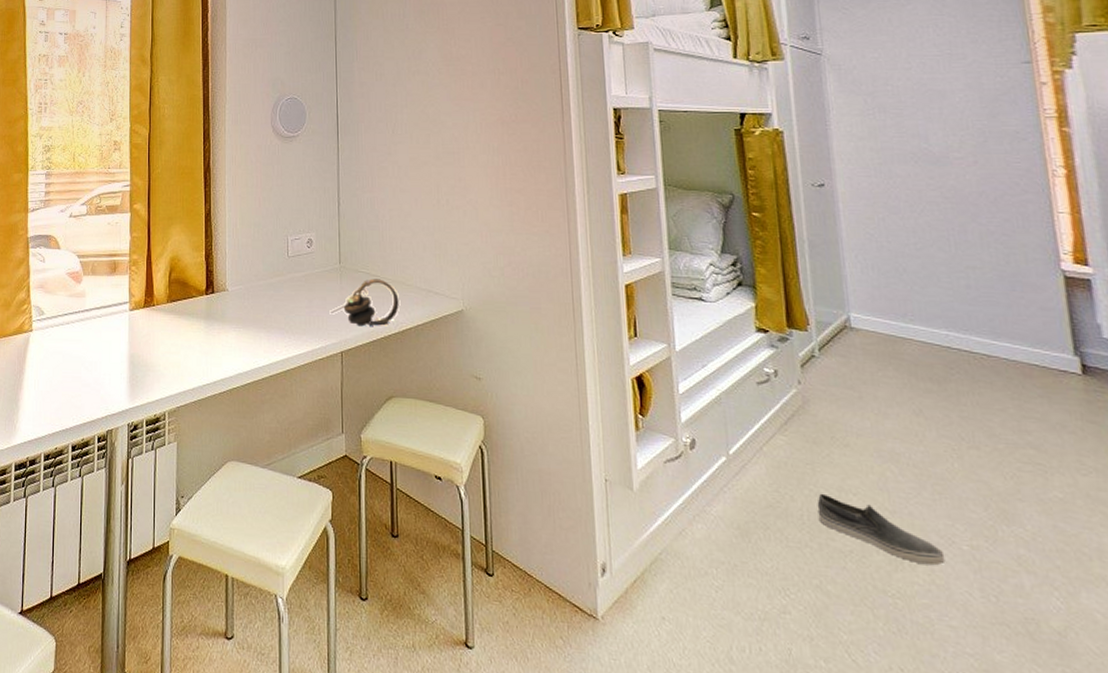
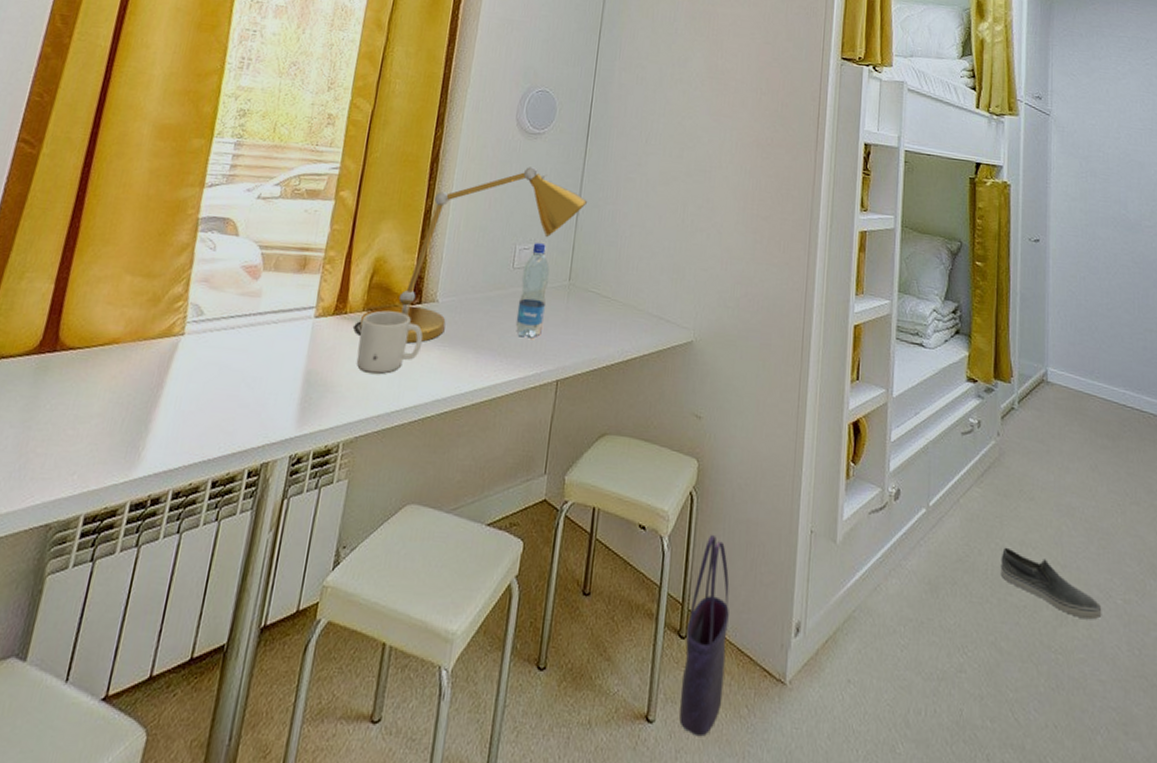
desk lamp: none [162,167,347,328] -> present [353,167,588,344]
mug: none [167,301,220,355] -> present [356,310,423,375]
bottle: none [296,232,323,318] -> present [515,242,550,340]
headphones: present [331,278,399,327] -> none [551,300,628,354]
tote bag: none [493,483,536,663] -> present [679,534,729,737]

